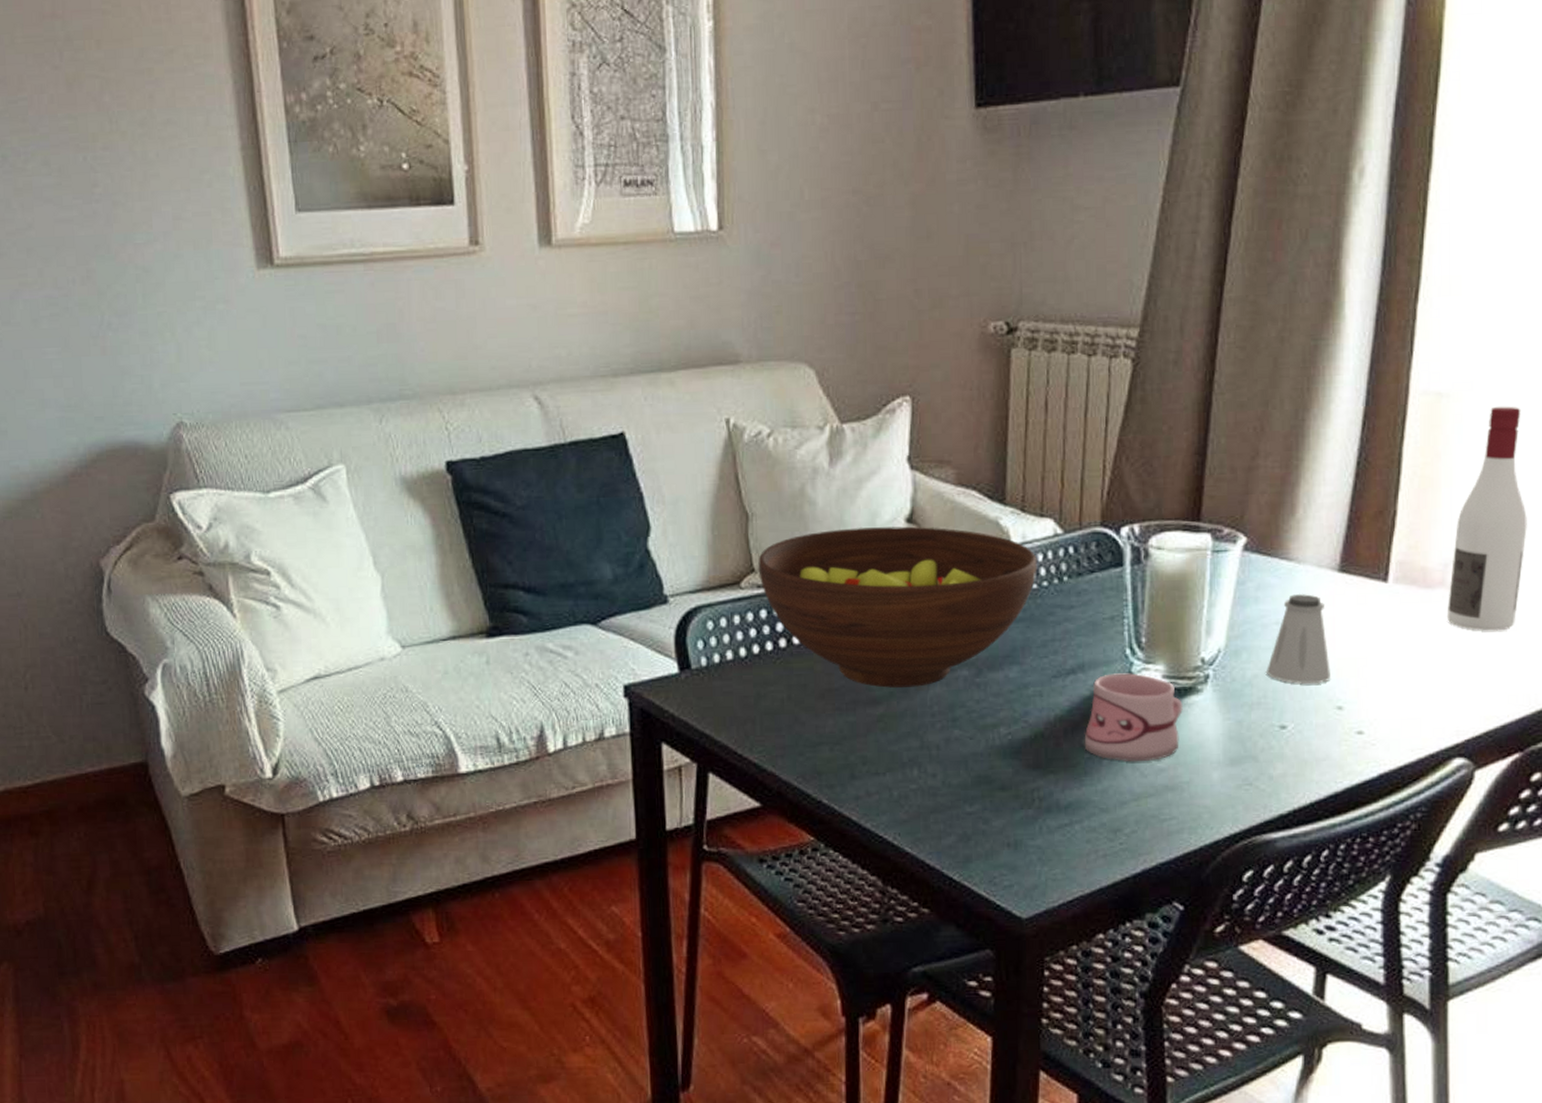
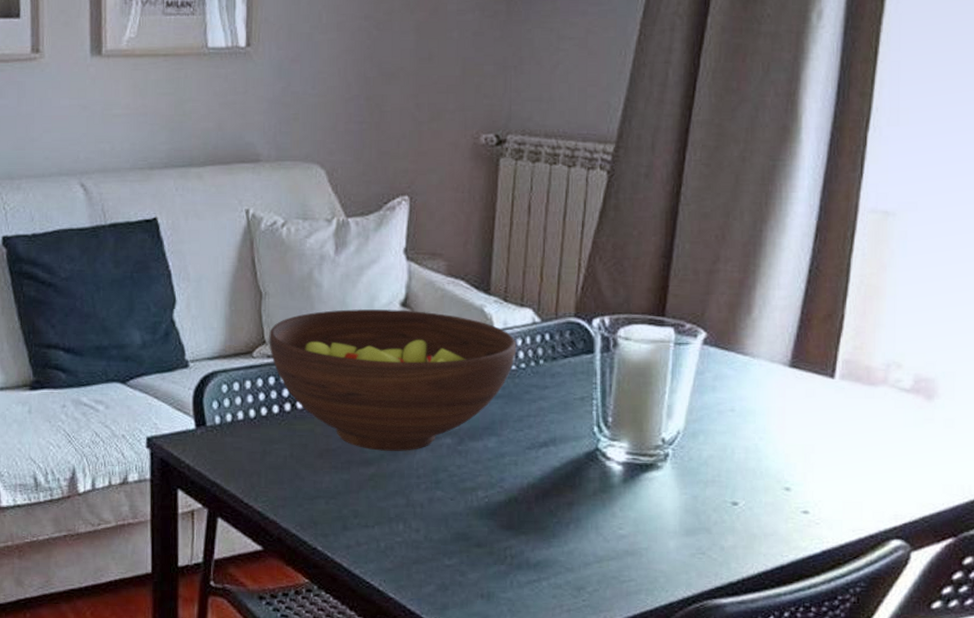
mug: present [1084,673,1183,762] -> none [553,448,644,528]
saltshaker: present [1265,593,1330,684] -> none [720,384,780,467]
wine bottle: present [1446,406,1527,631] -> none [888,225,965,427]

